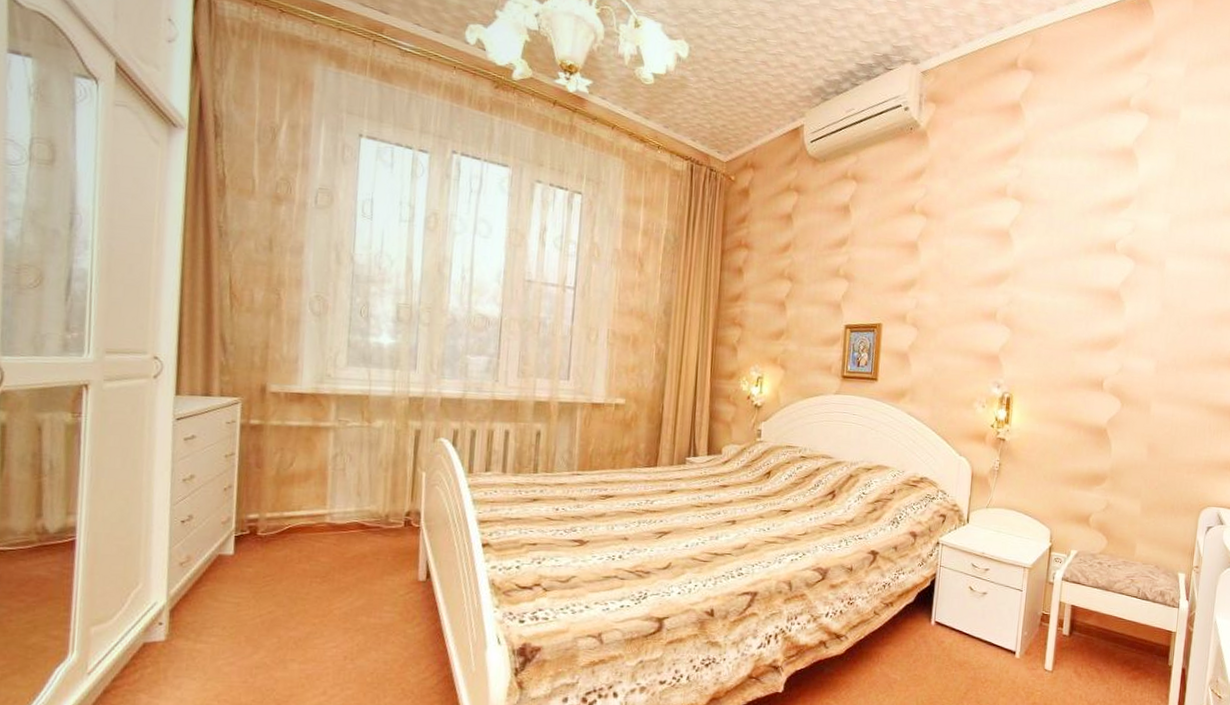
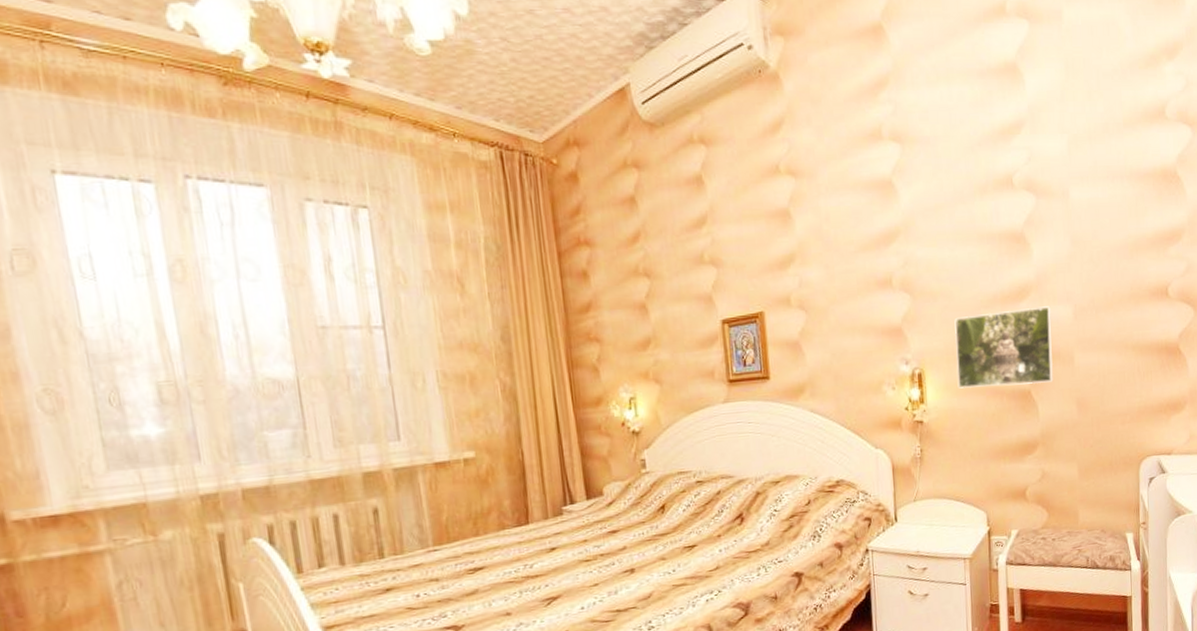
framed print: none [1040,355,1135,425] -> present [954,306,1053,389]

